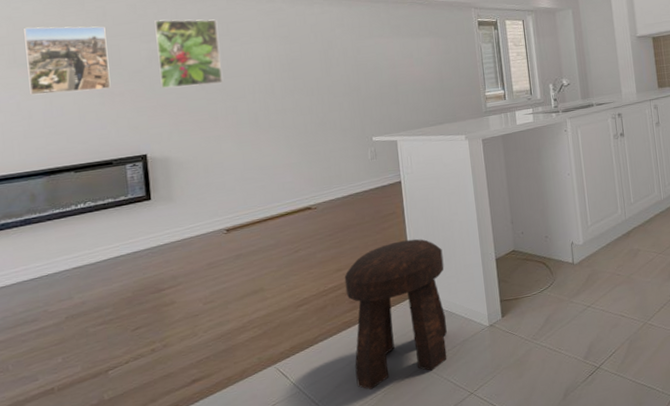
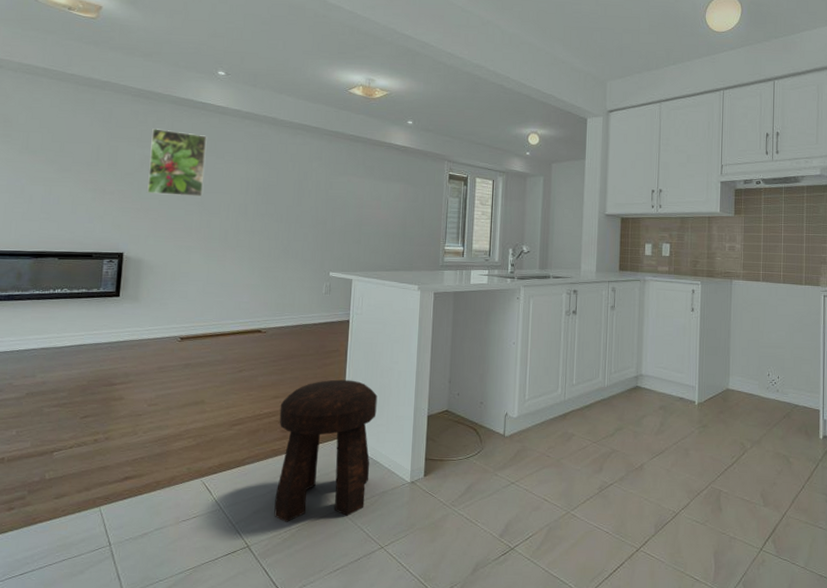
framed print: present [24,26,111,96] -> none [34,118,109,185]

